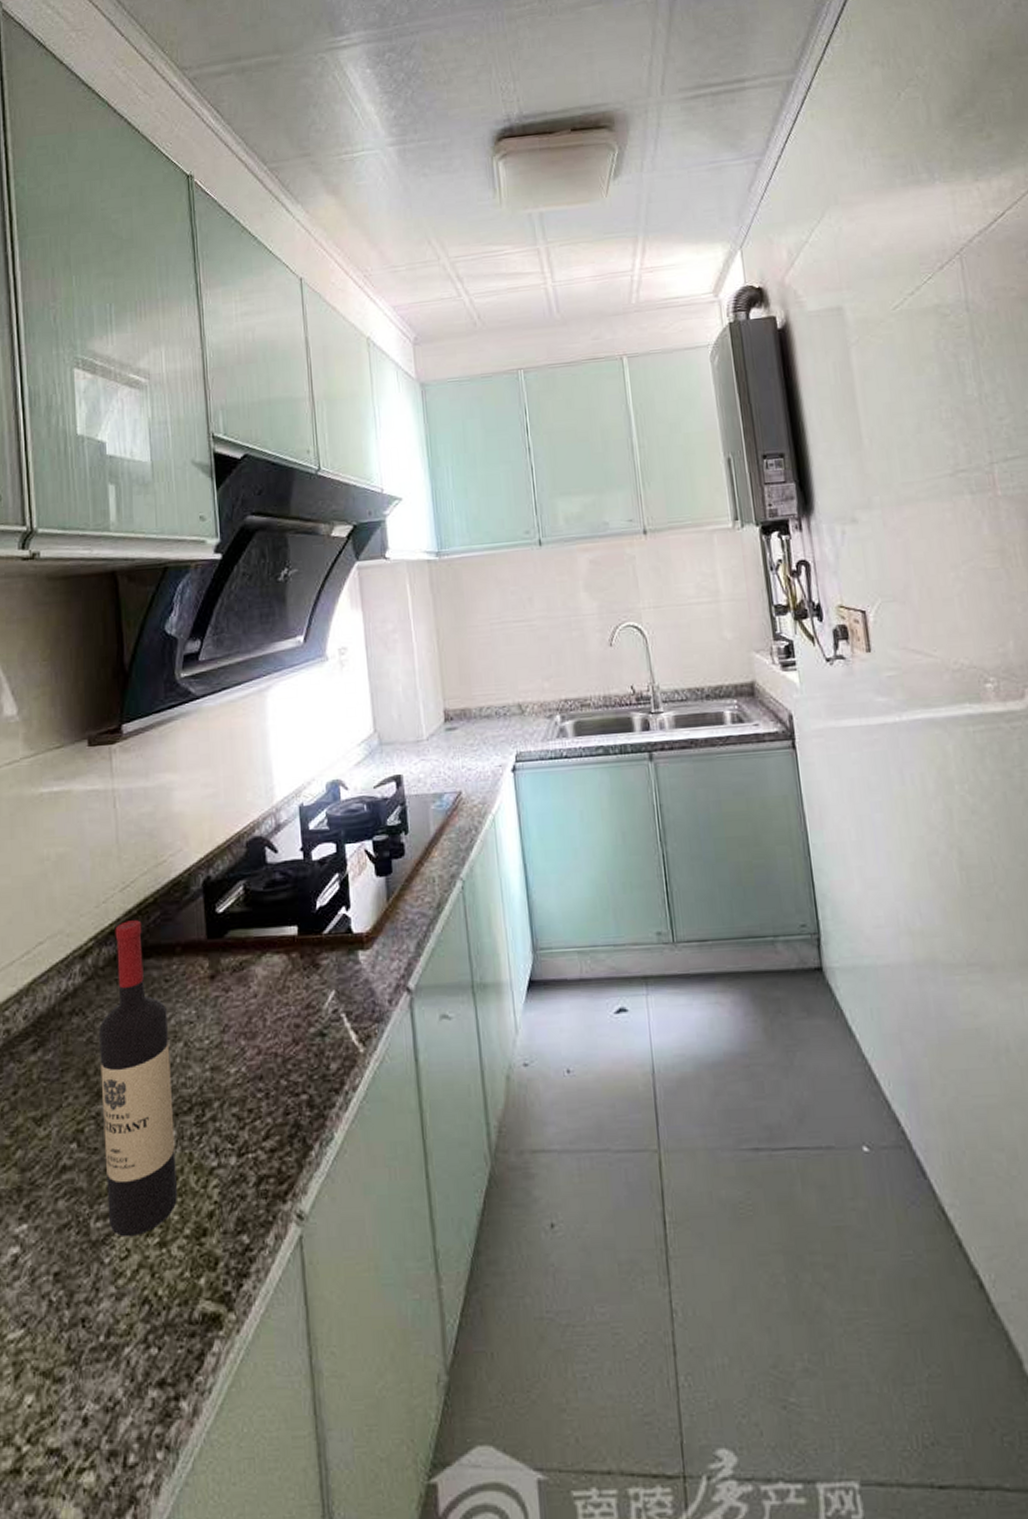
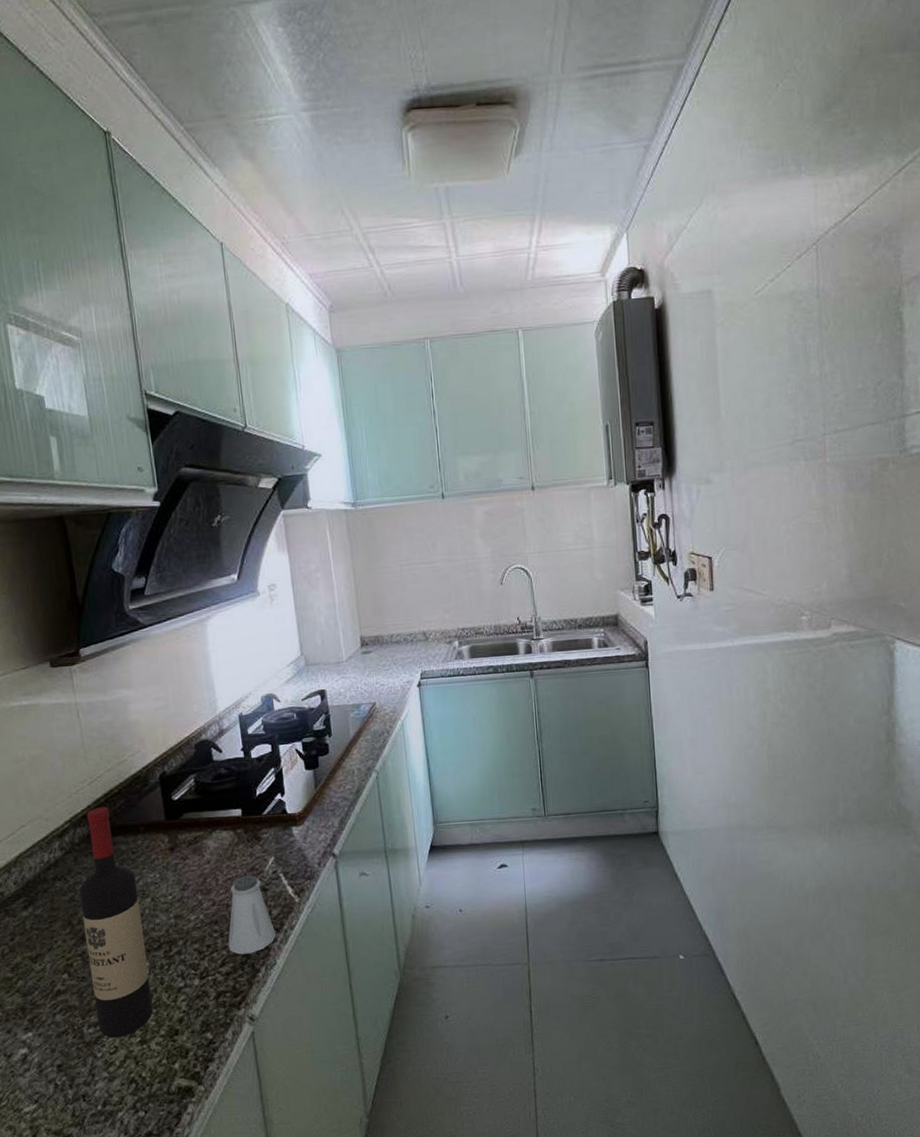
saltshaker: none [274,1014,335,1124] -> present [228,874,277,955]

